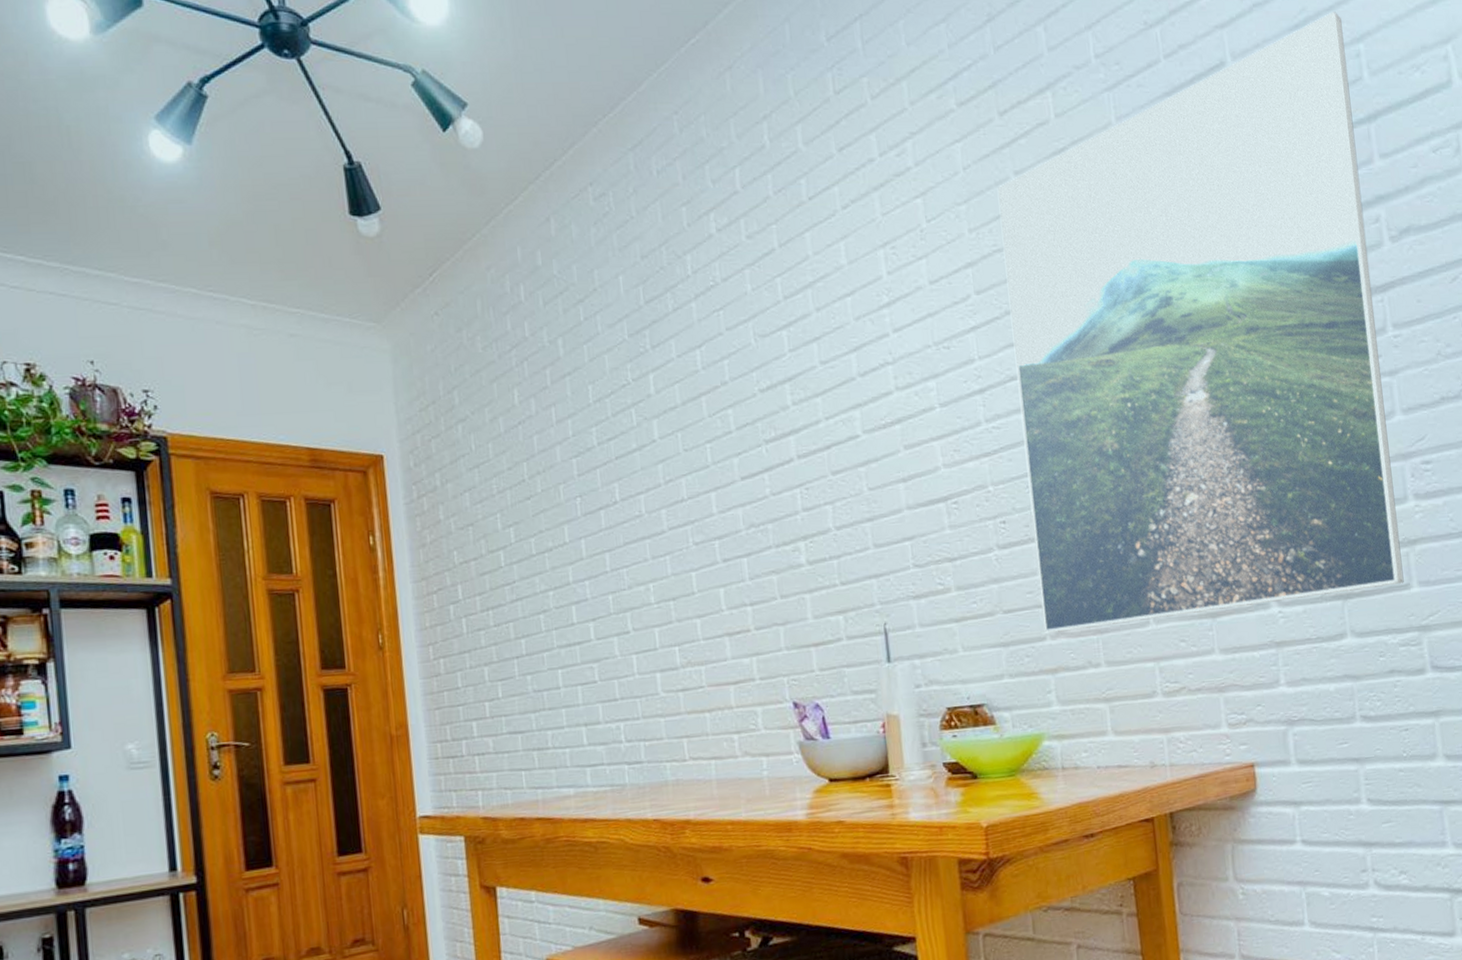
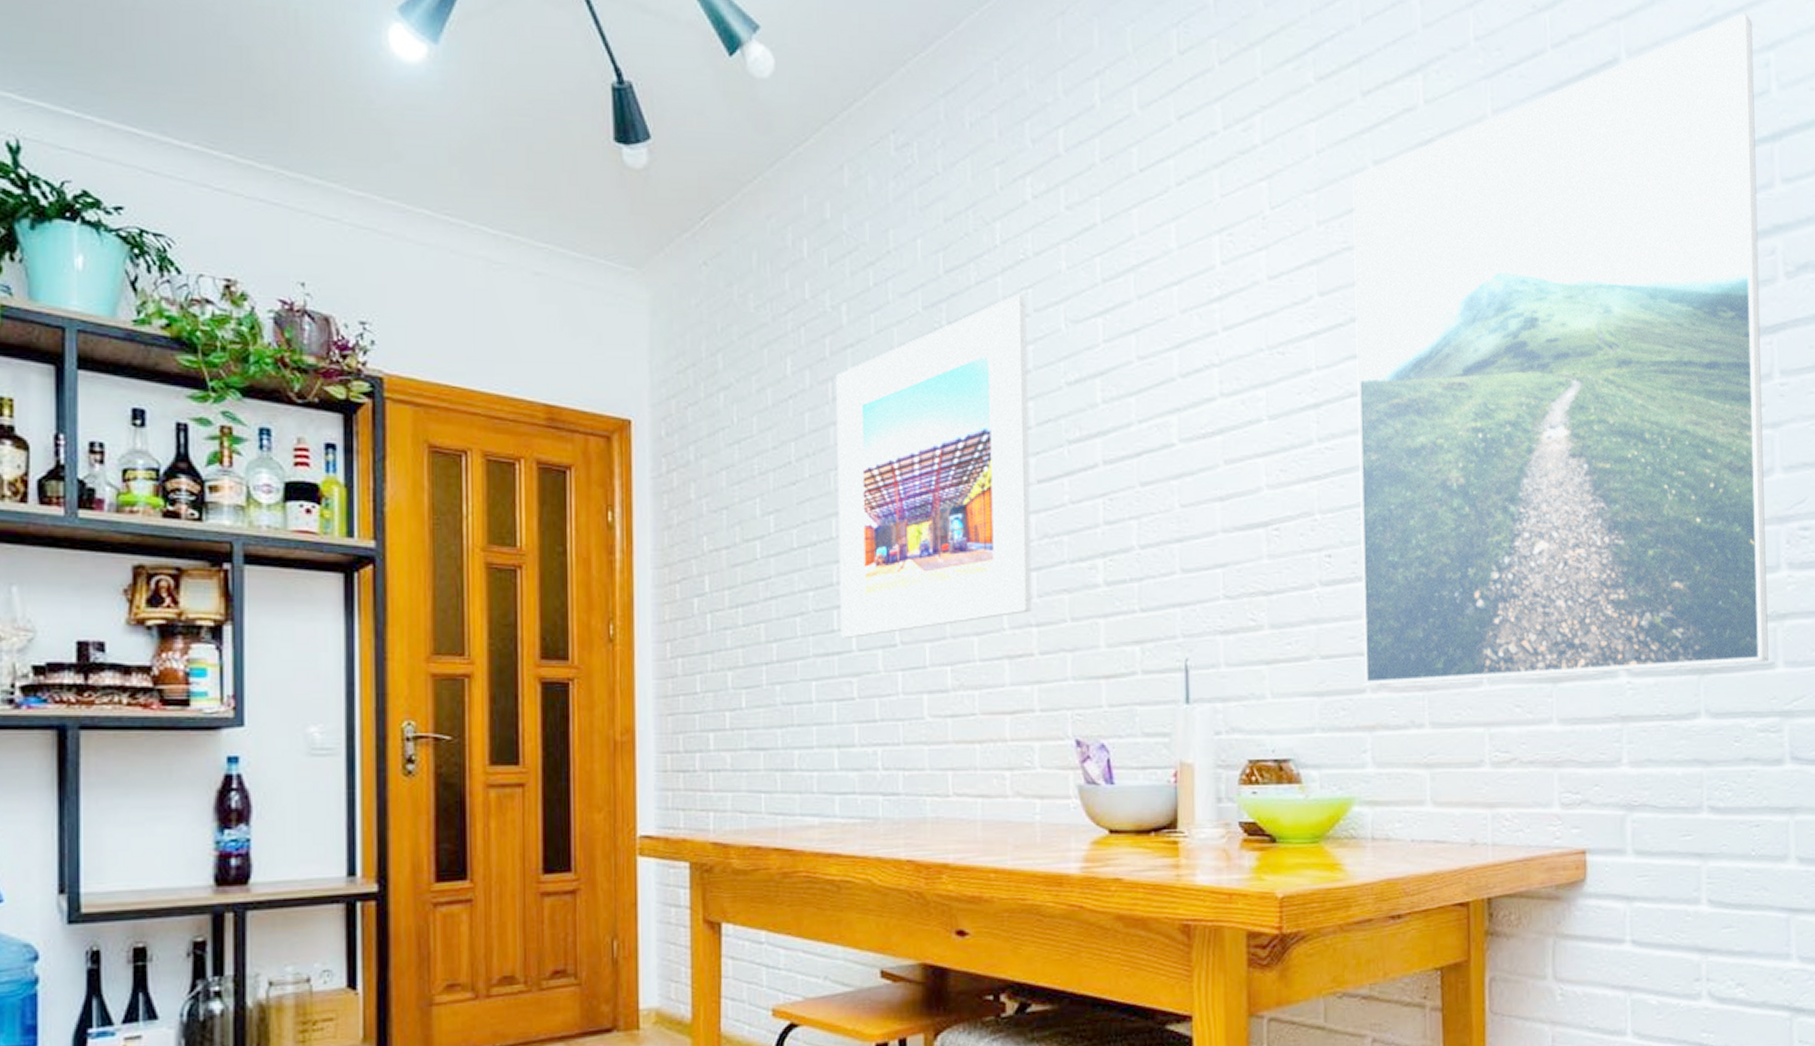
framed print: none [558,316,746,630] -> present [836,294,1032,638]

